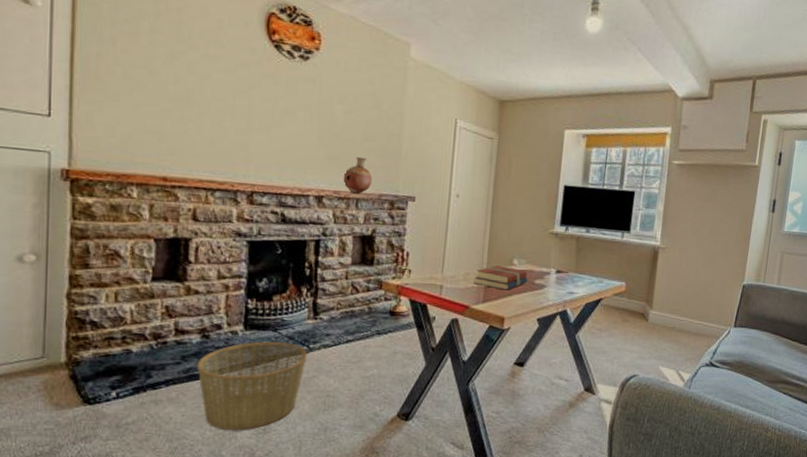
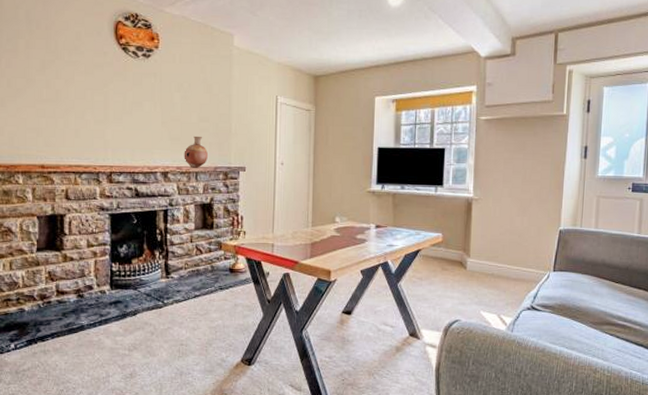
basket: present [197,341,308,430] -> none [75,299,163,375]
books: present [474,265,528,291] -> none [302,223,350,246]

